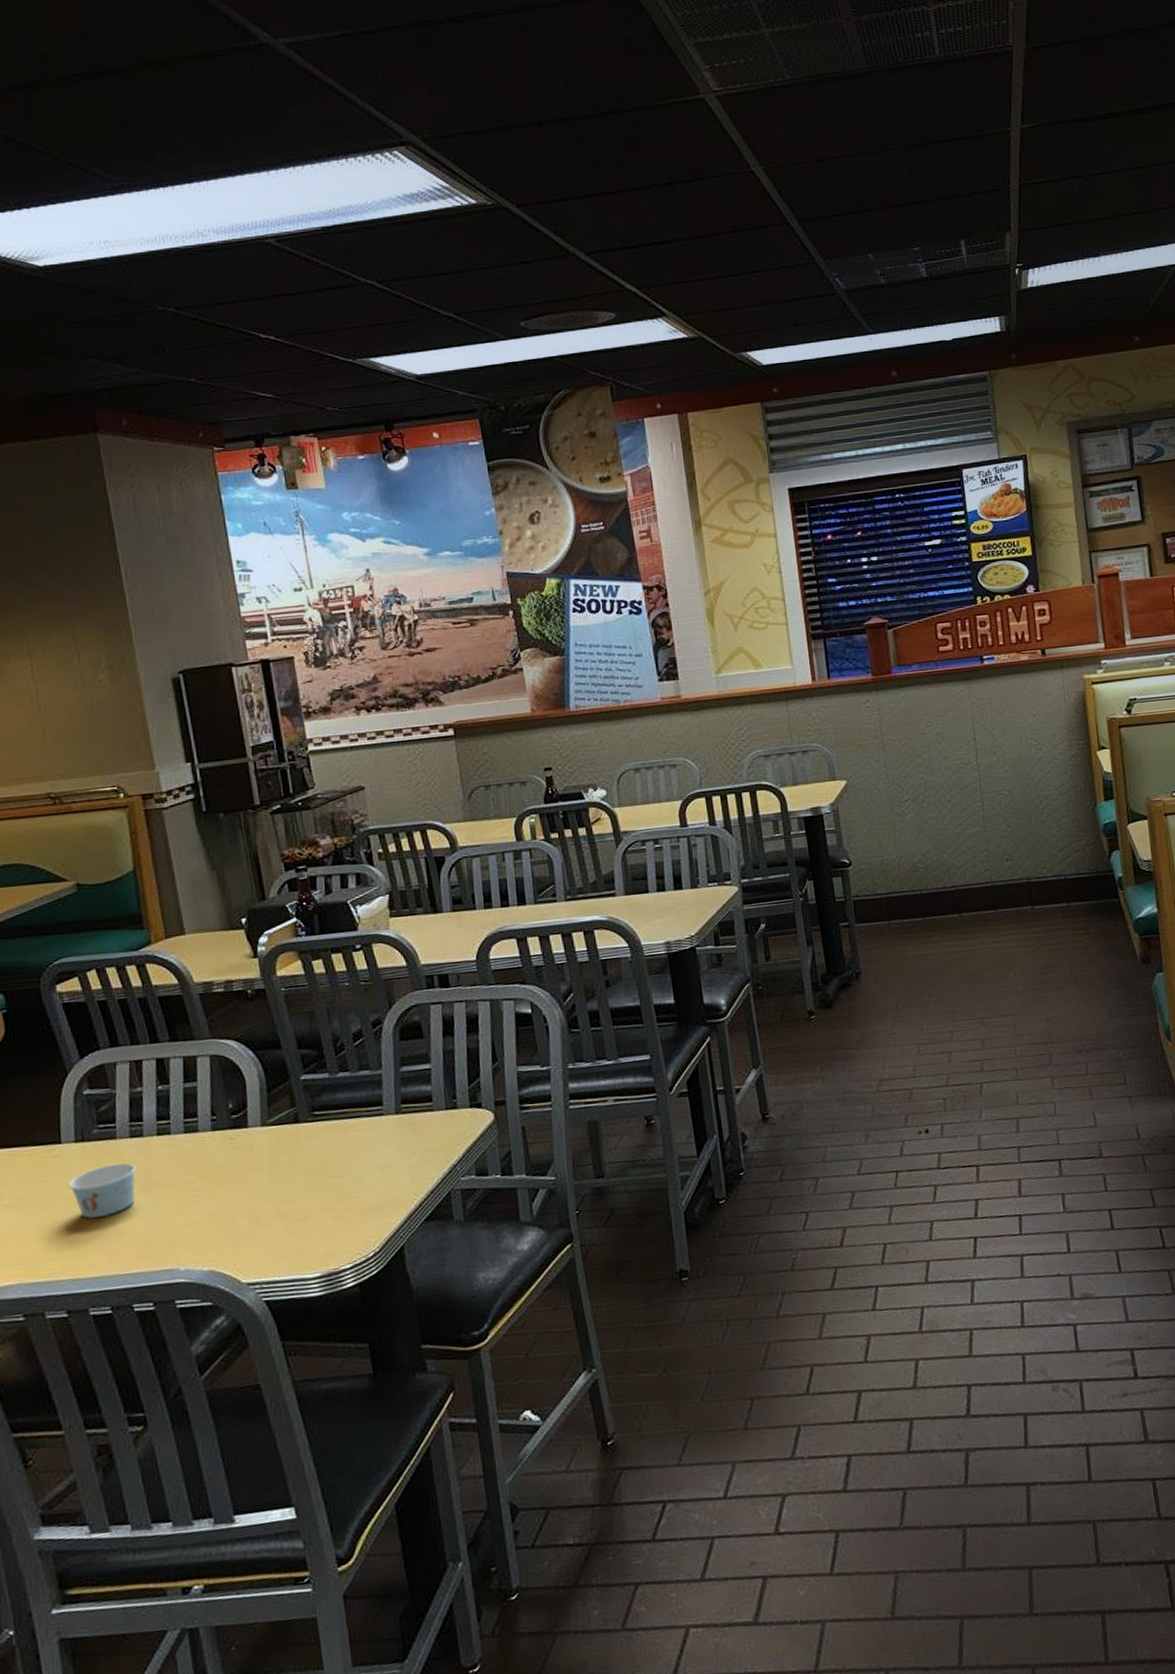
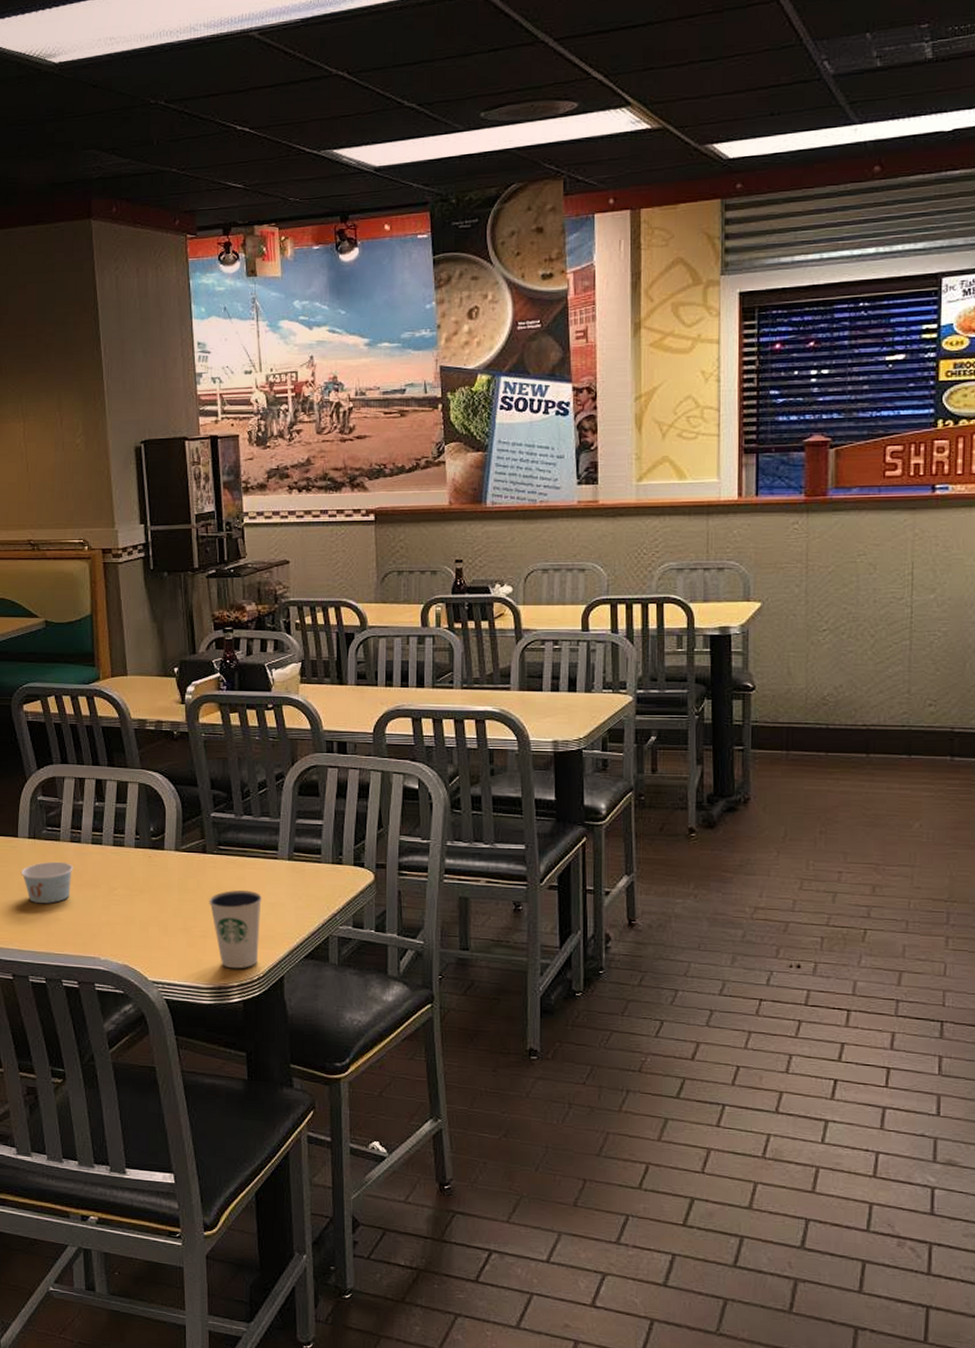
dixie cup: none [307,1156,372,1250] -> present [209,889,262,969]

